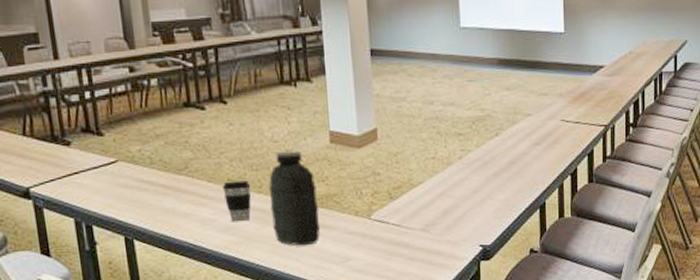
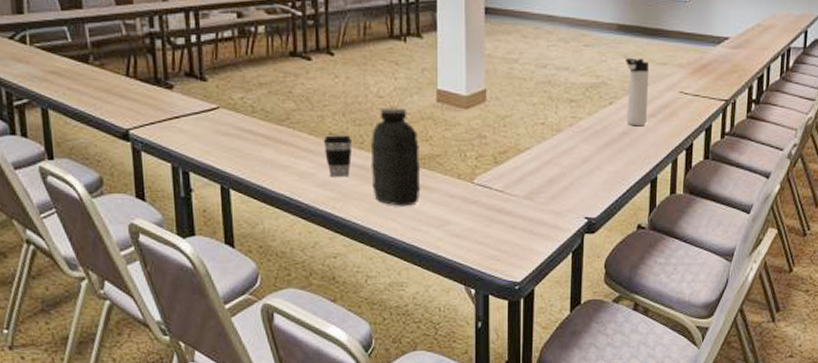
thermos bottle: none [508,89,532,155] -> present [625,57,650,125]

